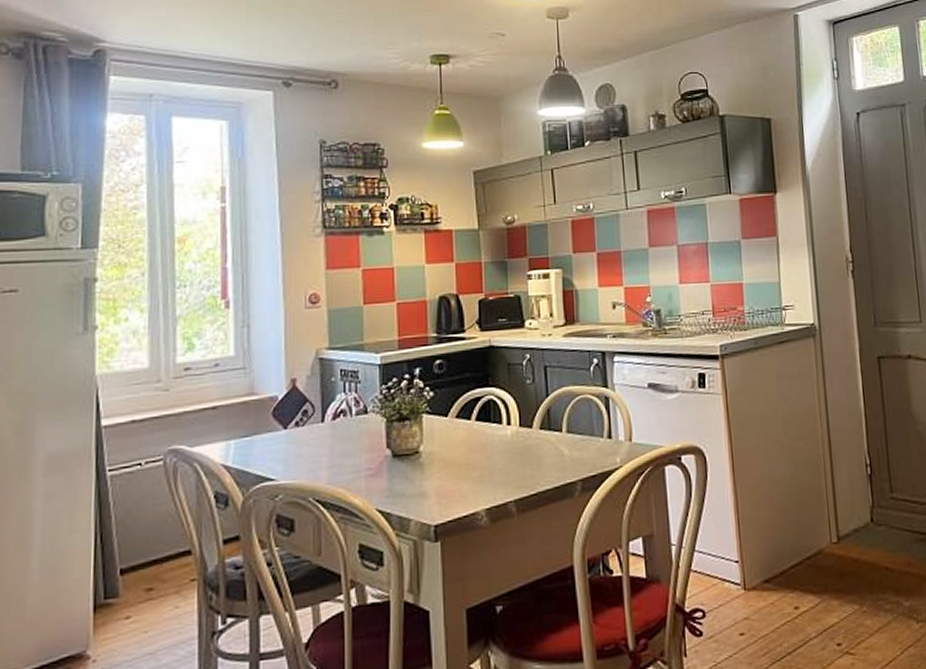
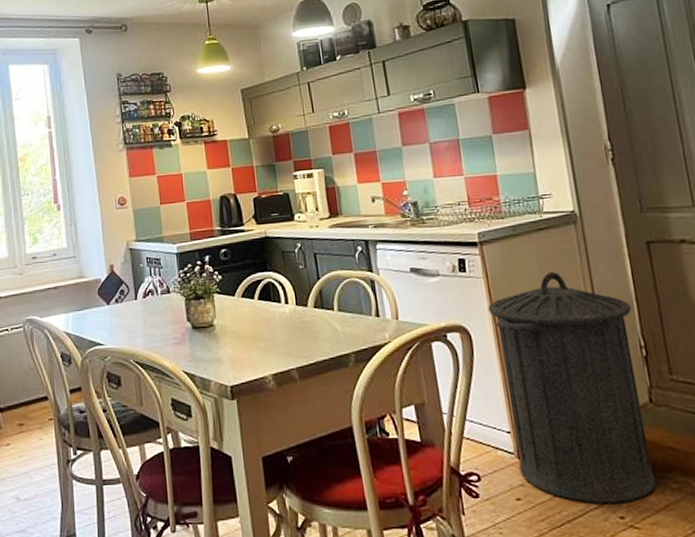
trash can: none [725,388,872,632] -> present [488,272,656,504]

